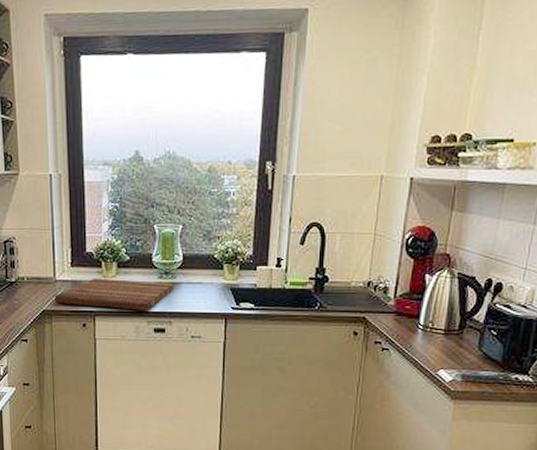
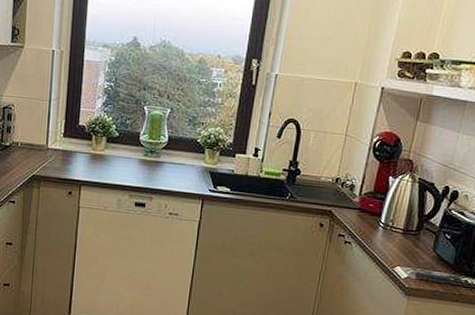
cutting board: present [54,278,175,310] -> none [44,150,158,185]

